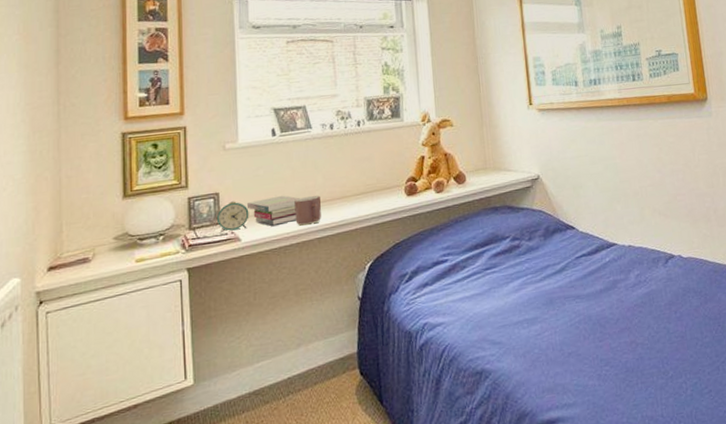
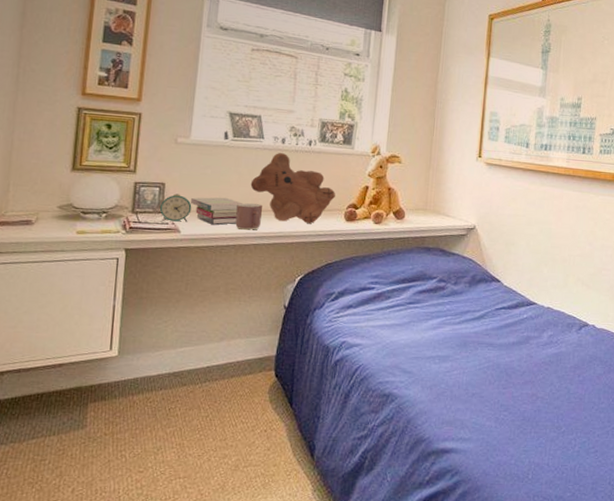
teddy bear: none [305,139,392,209] -> present [250,153,335,223]

